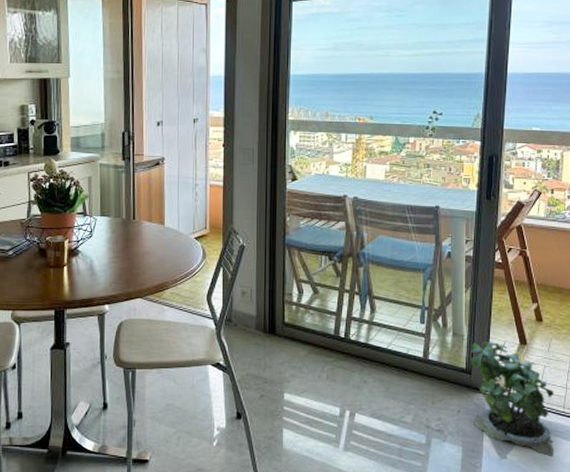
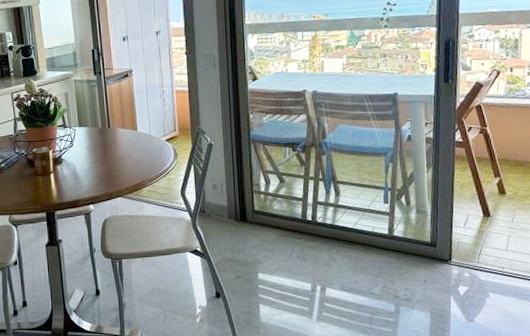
potted plant: present [470,342,554,457] -> none [434,216,521,319]

